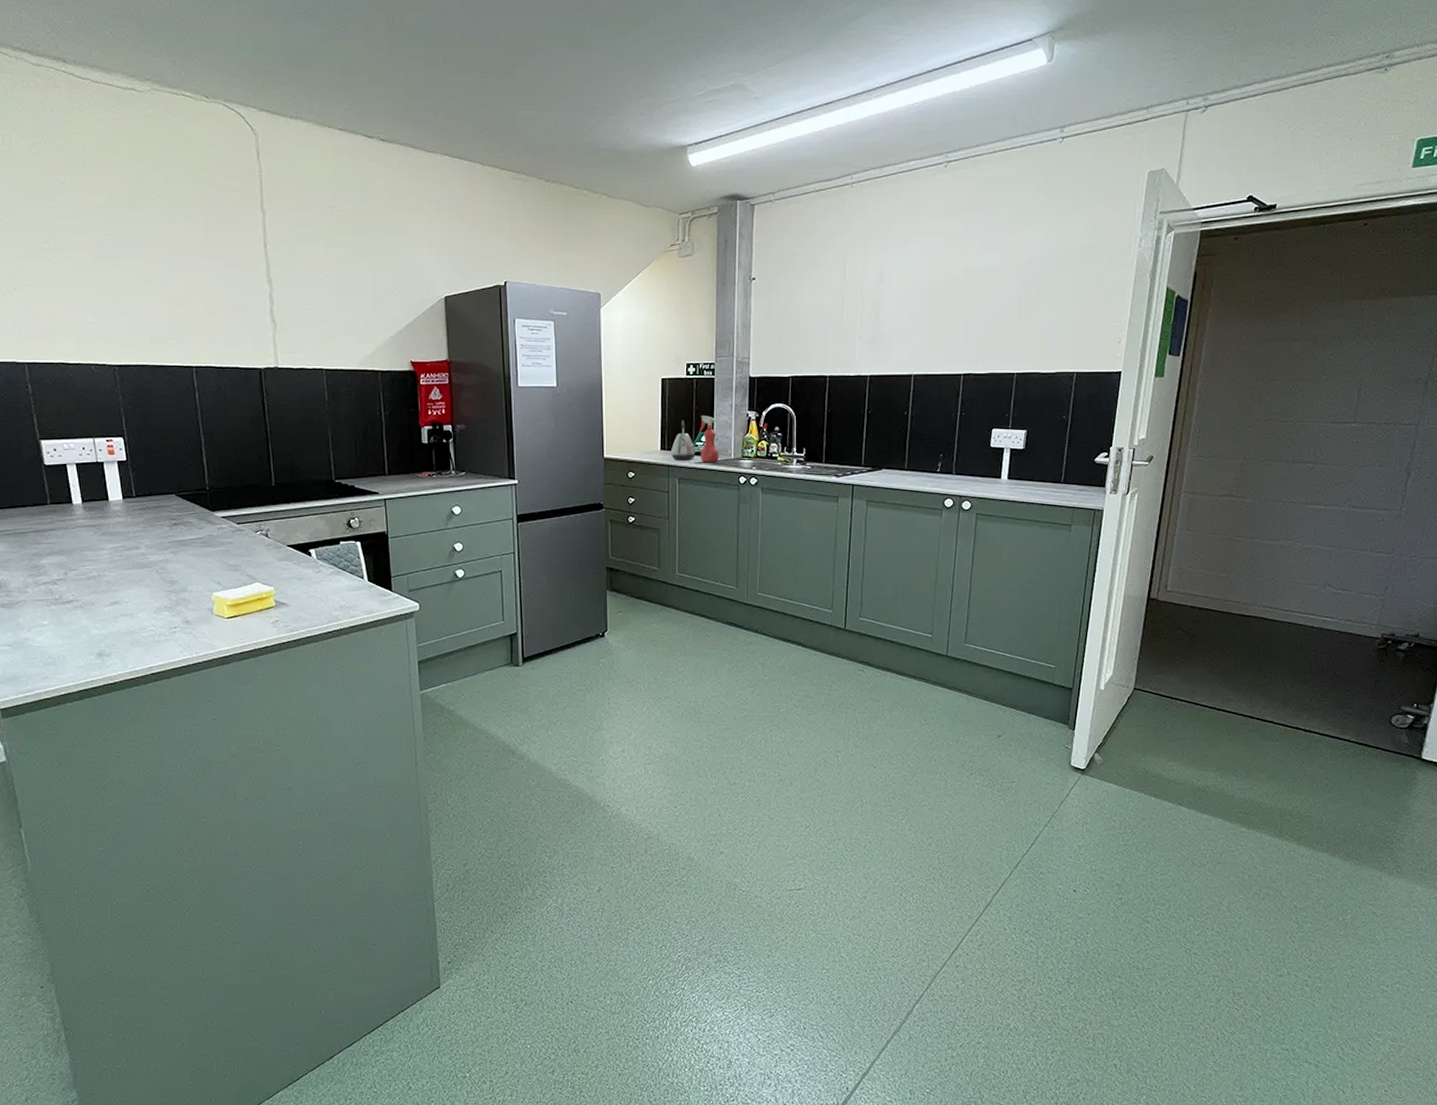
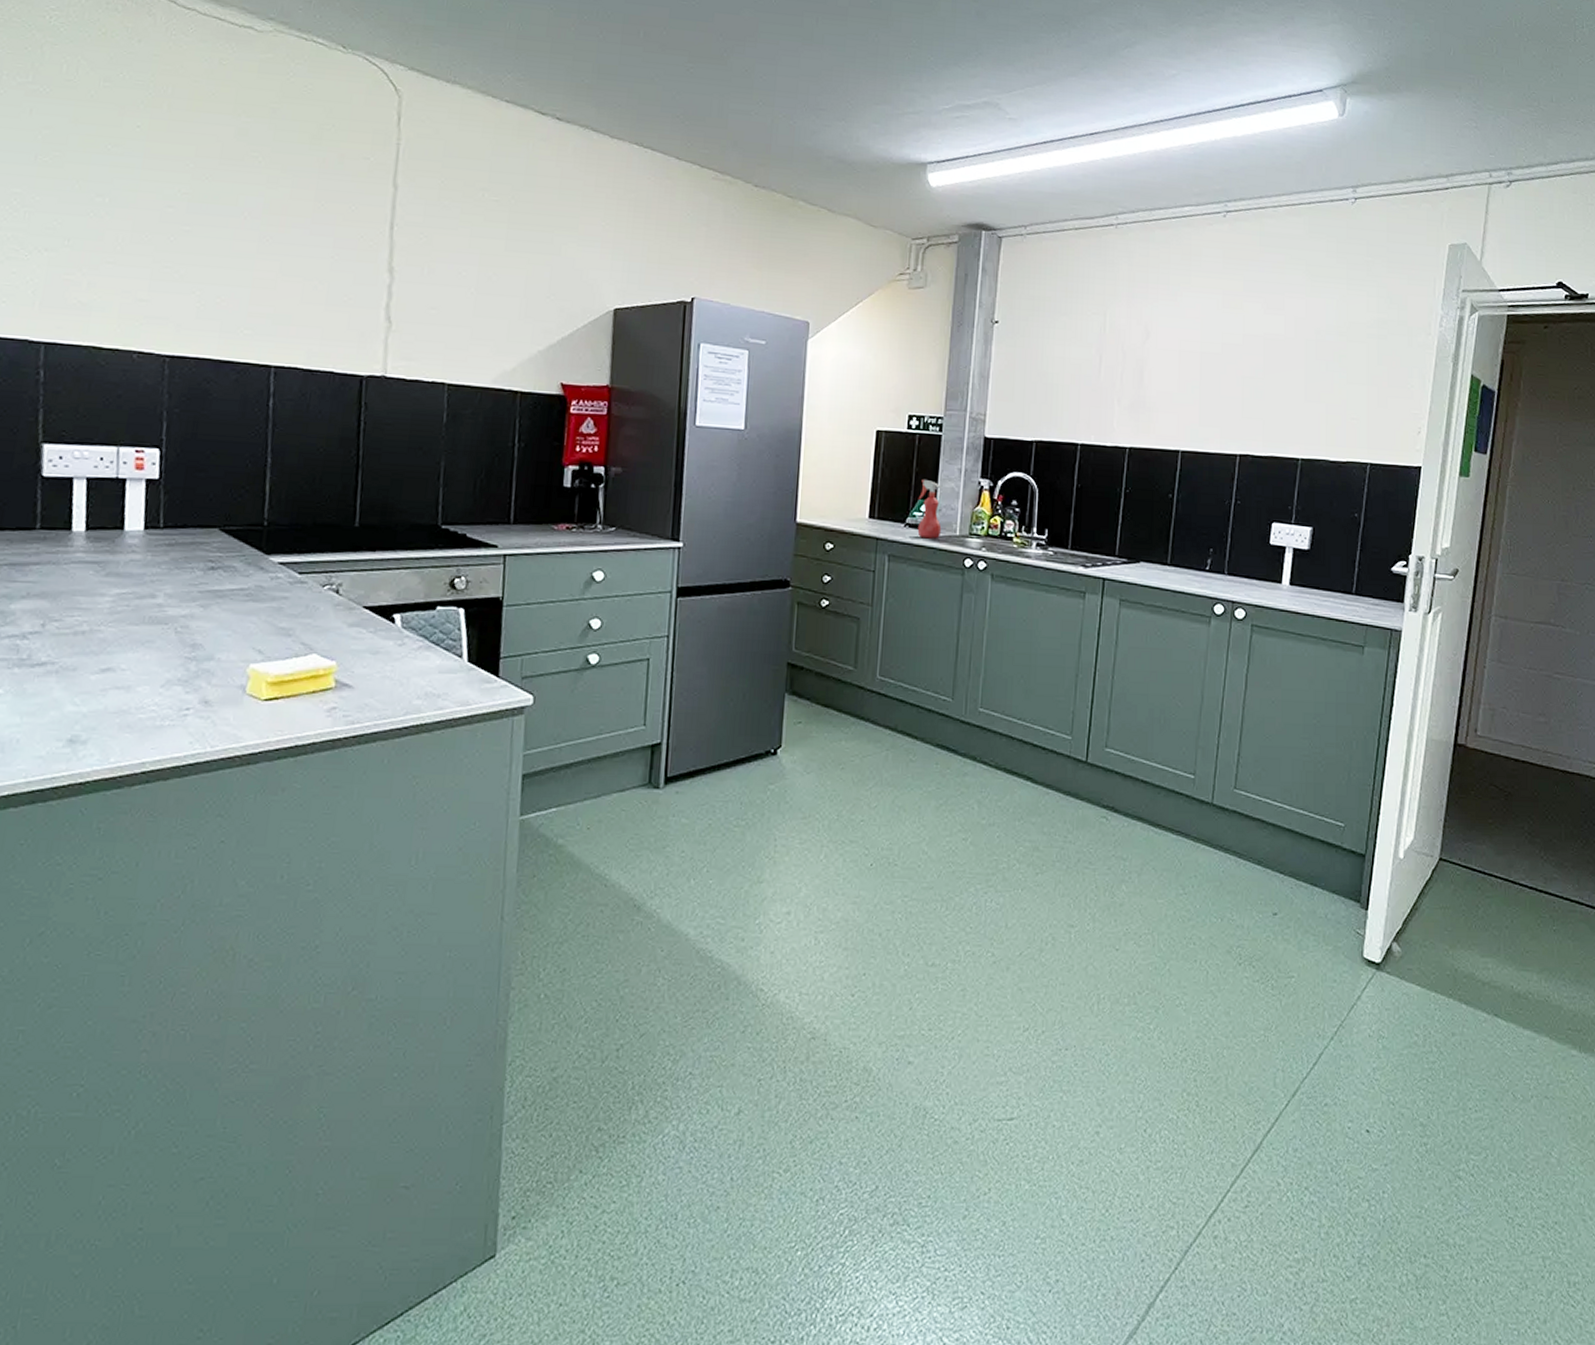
kettle: present [670,420,695,461] -> none [880,483,912,534]

